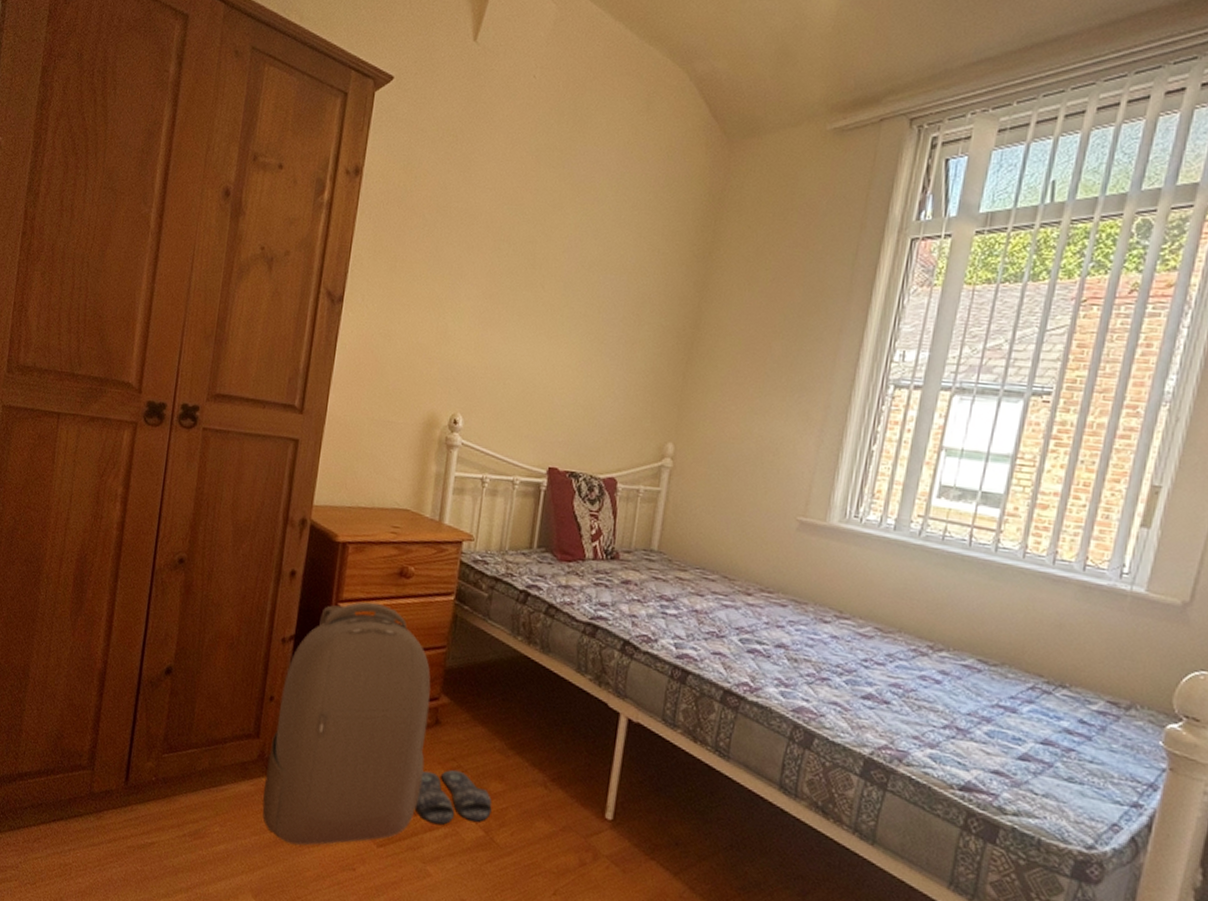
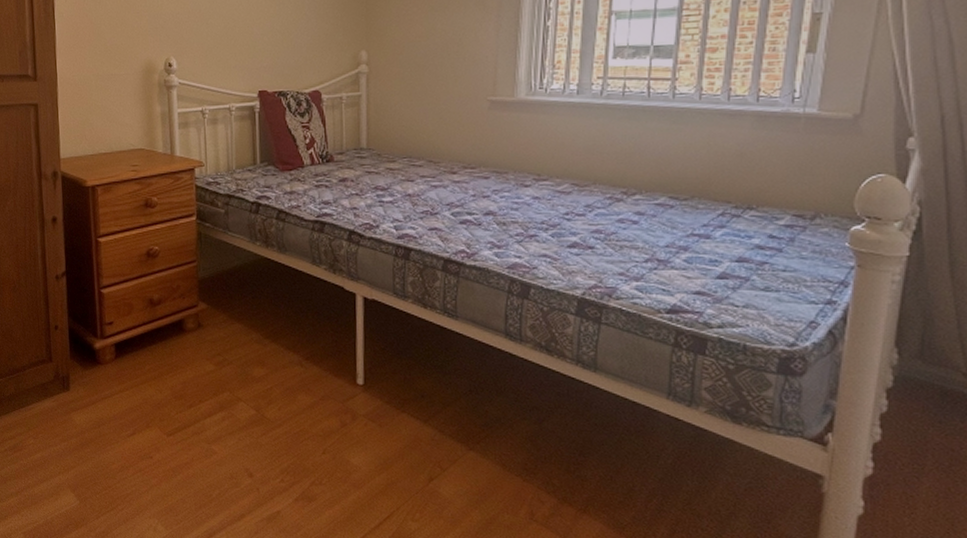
backpack: present [262,601,431,846] -> none [62,233,196,445]
slippers: present [414,769,493,825] -> none [193,363,259,411]

